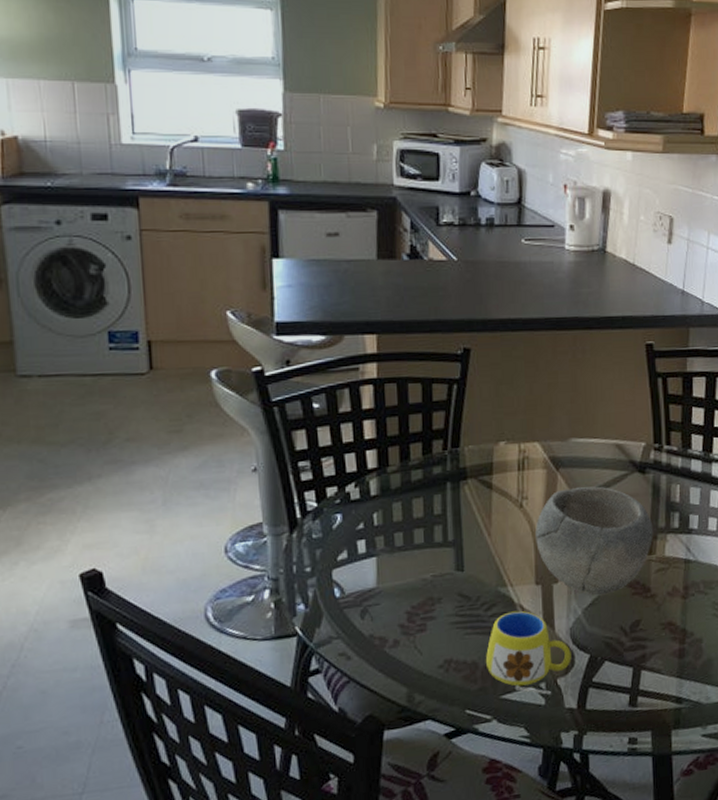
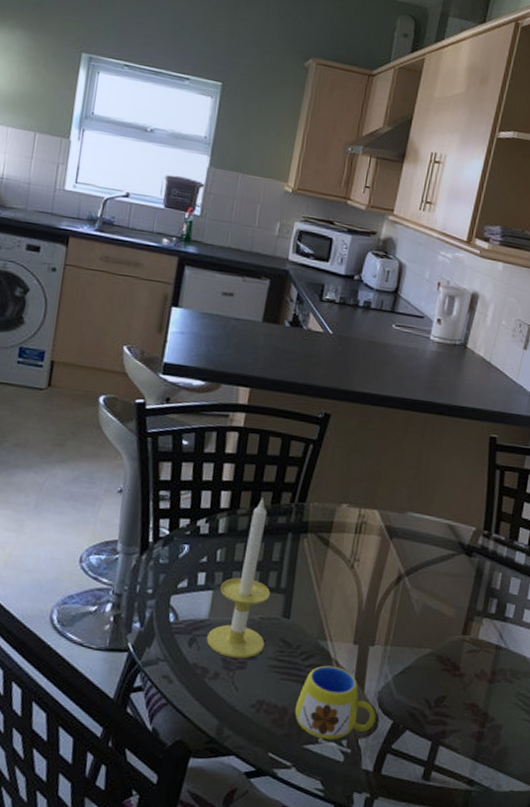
candle: none [378,450,442,623] -> present [206,497,271,659]
bowl: present [535,486,654,596] -> none [360,558,472,666]

